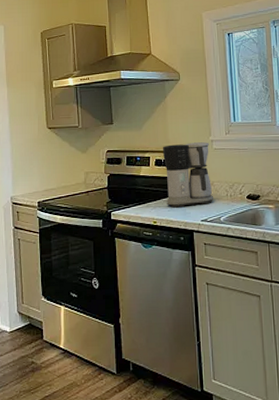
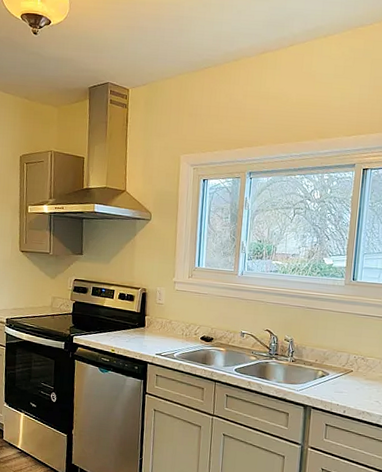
coffee maker: present [163,142,214,208] -> none [125,281,172,340]

